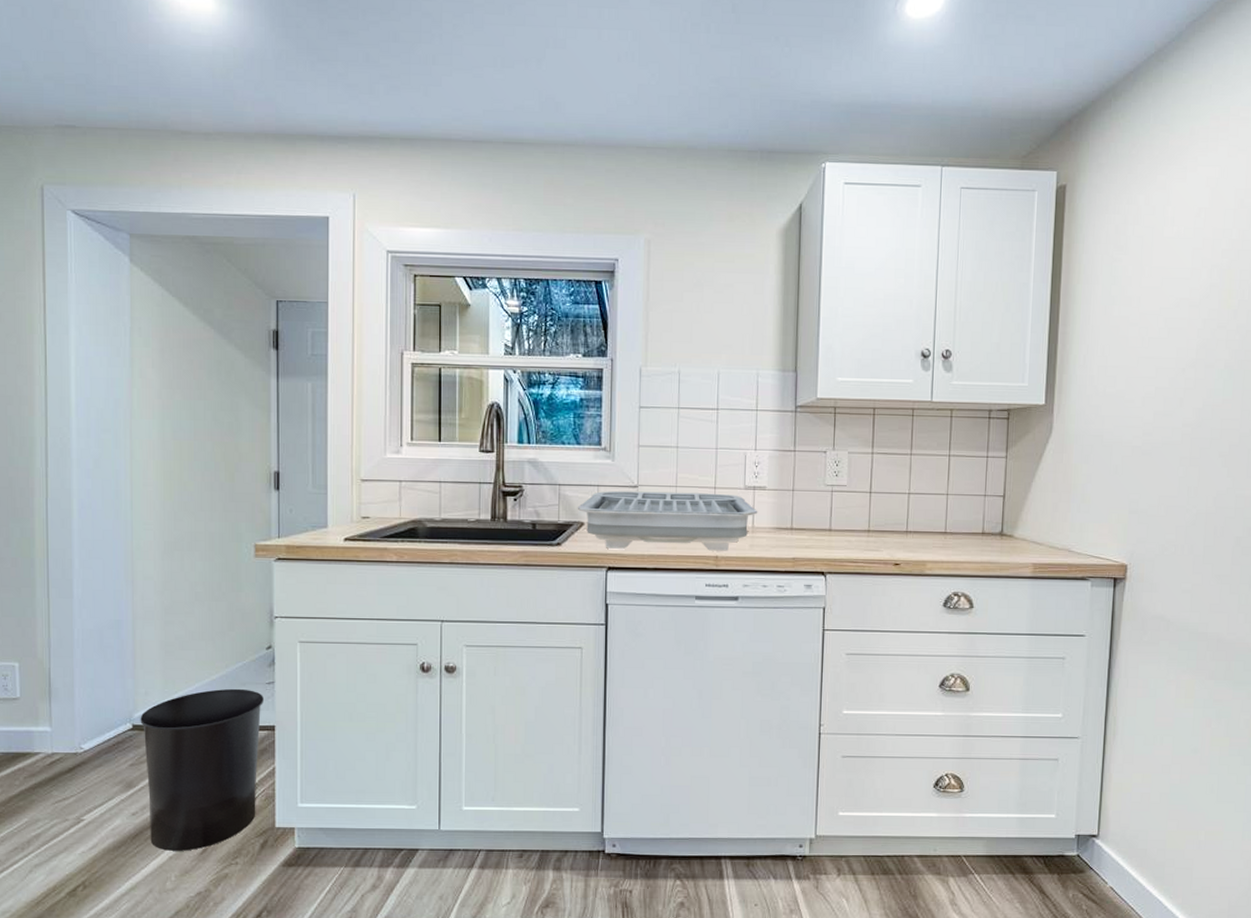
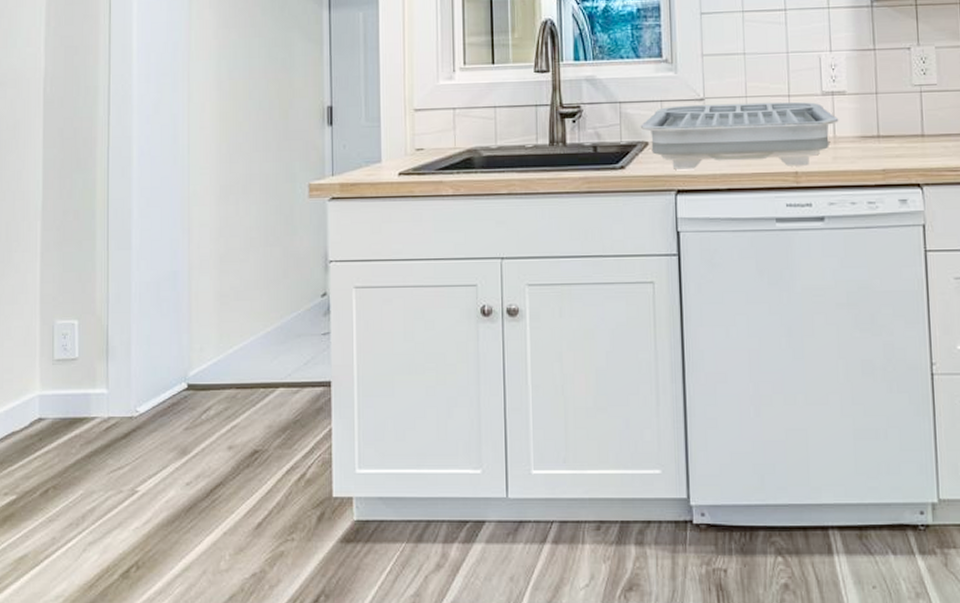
waste bin: present [140,688,265,851] -> none [195,341,320,526]

